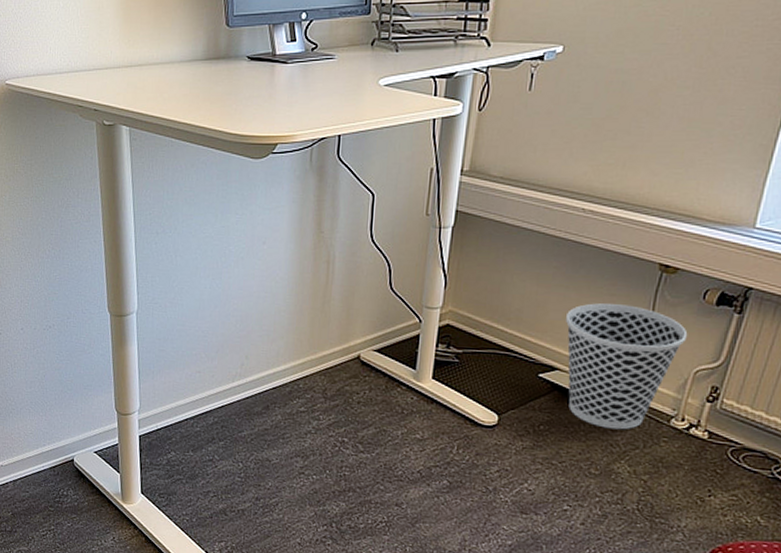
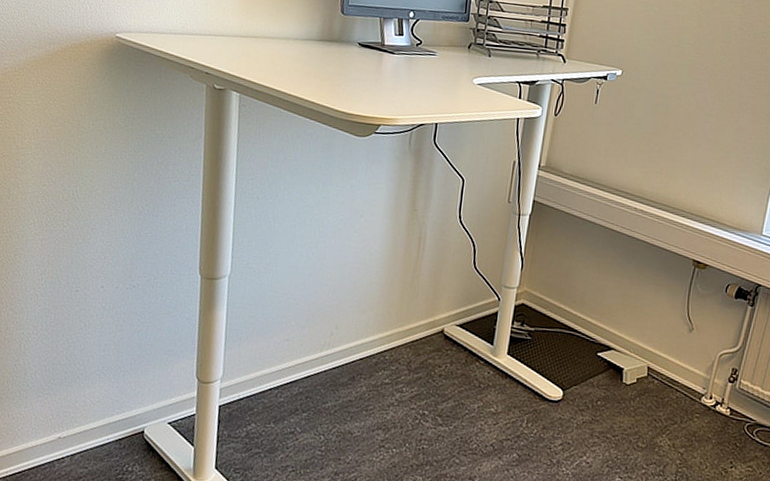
wastebasket: present [566,303,688,430] -> none [620,291,714,406]

